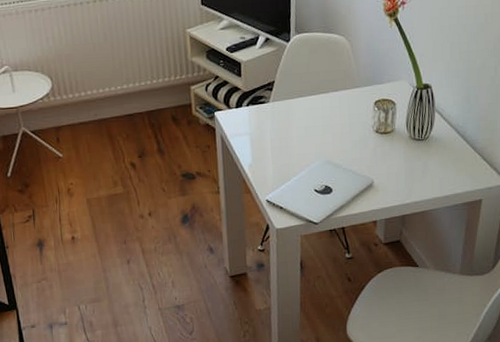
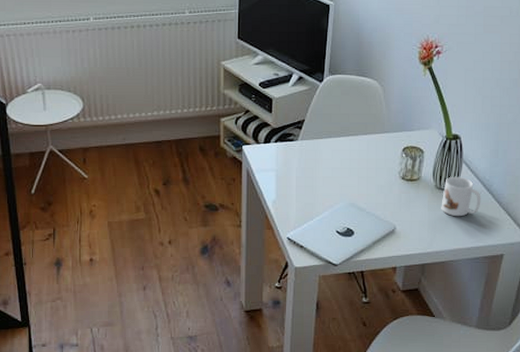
mug: none [416,125,456,166] -> present [441,176,481,217]

